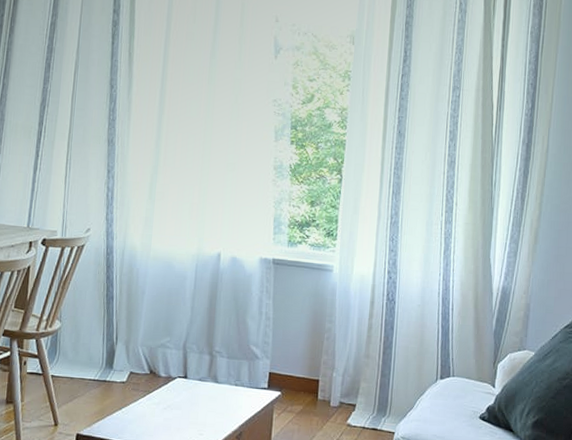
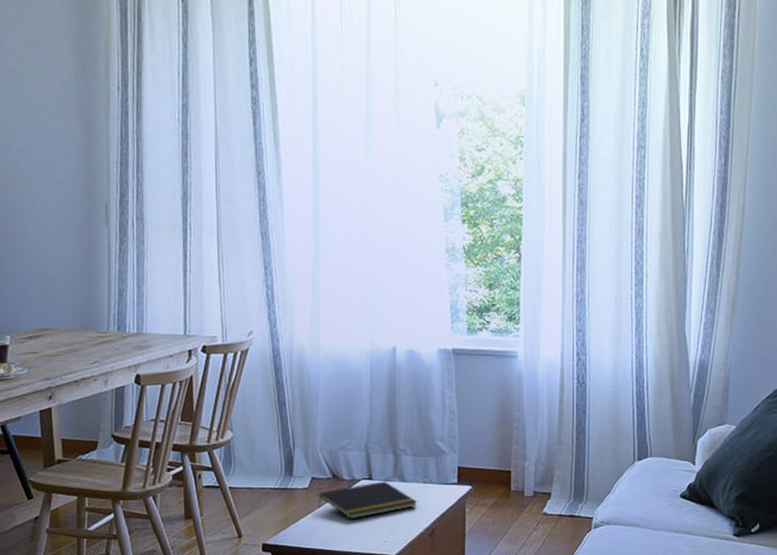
notepad: none [133,381,229,416] -> present [318,481,418,519]

